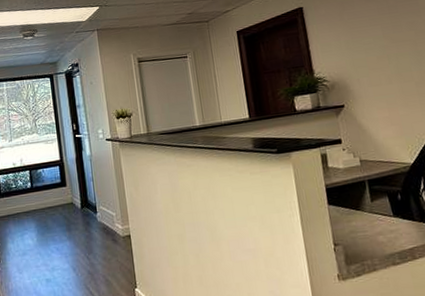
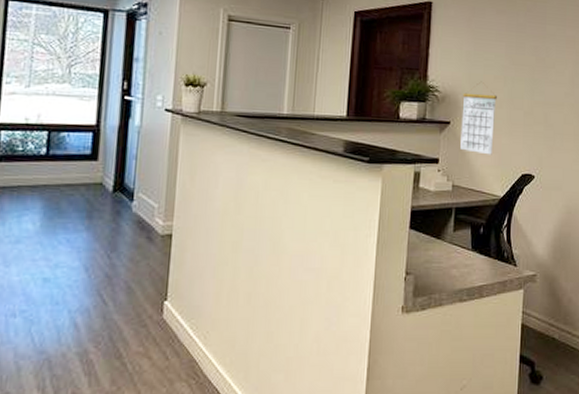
calendar: none [350,64,393,128] -> present [460,81,497,155]

